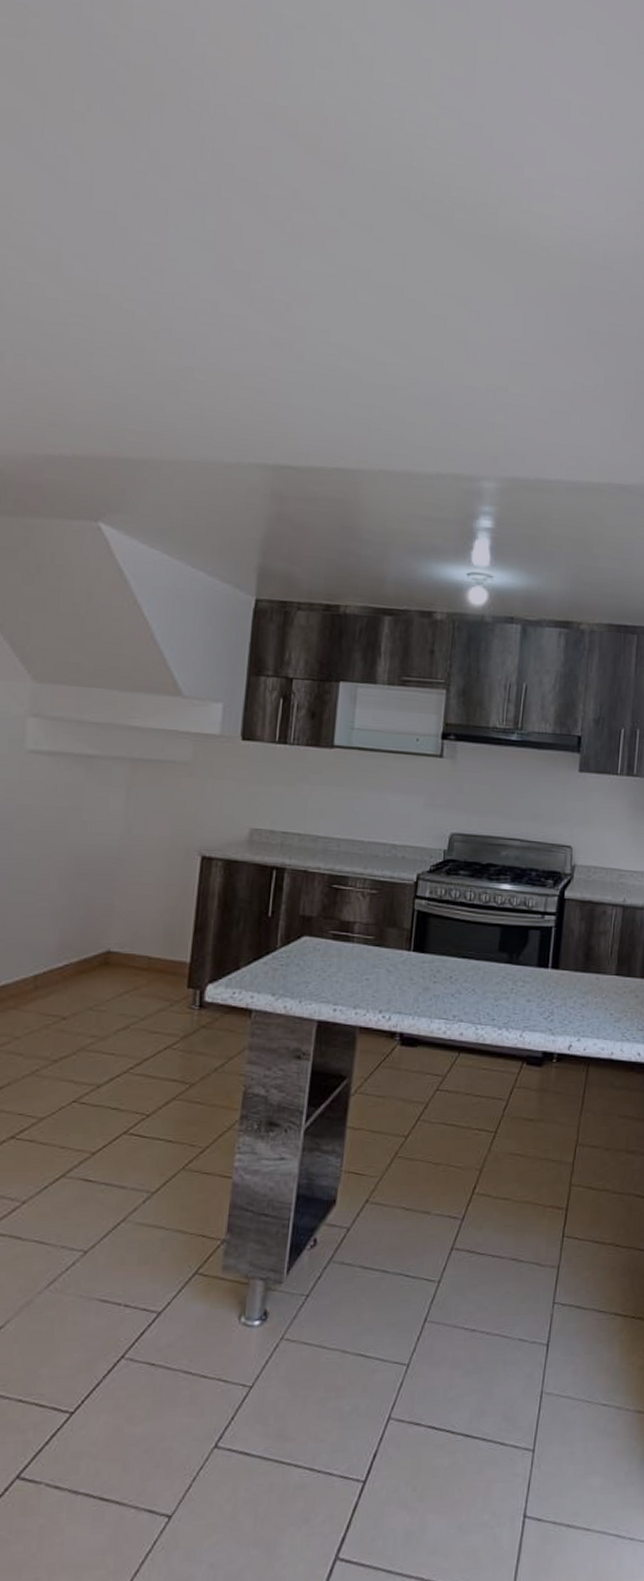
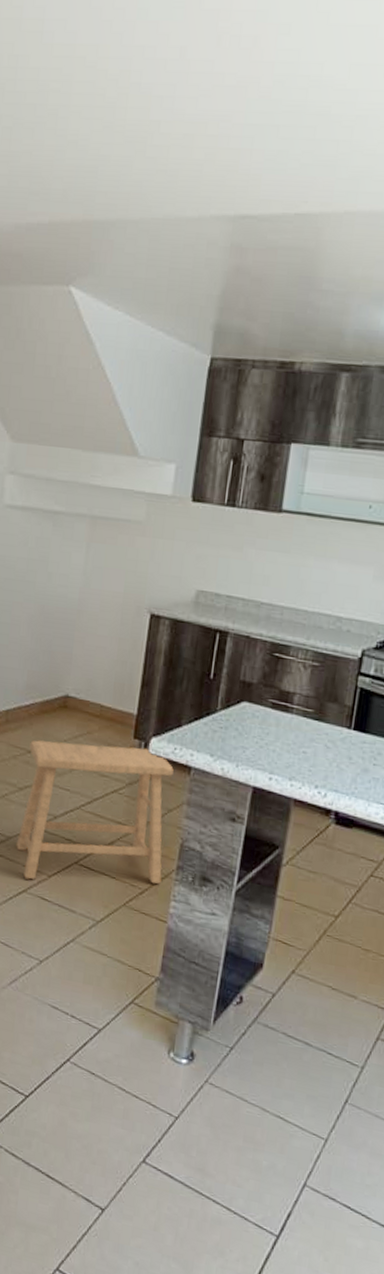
stool: none [51,997,233,1162] -> present [16,740,174,884]

